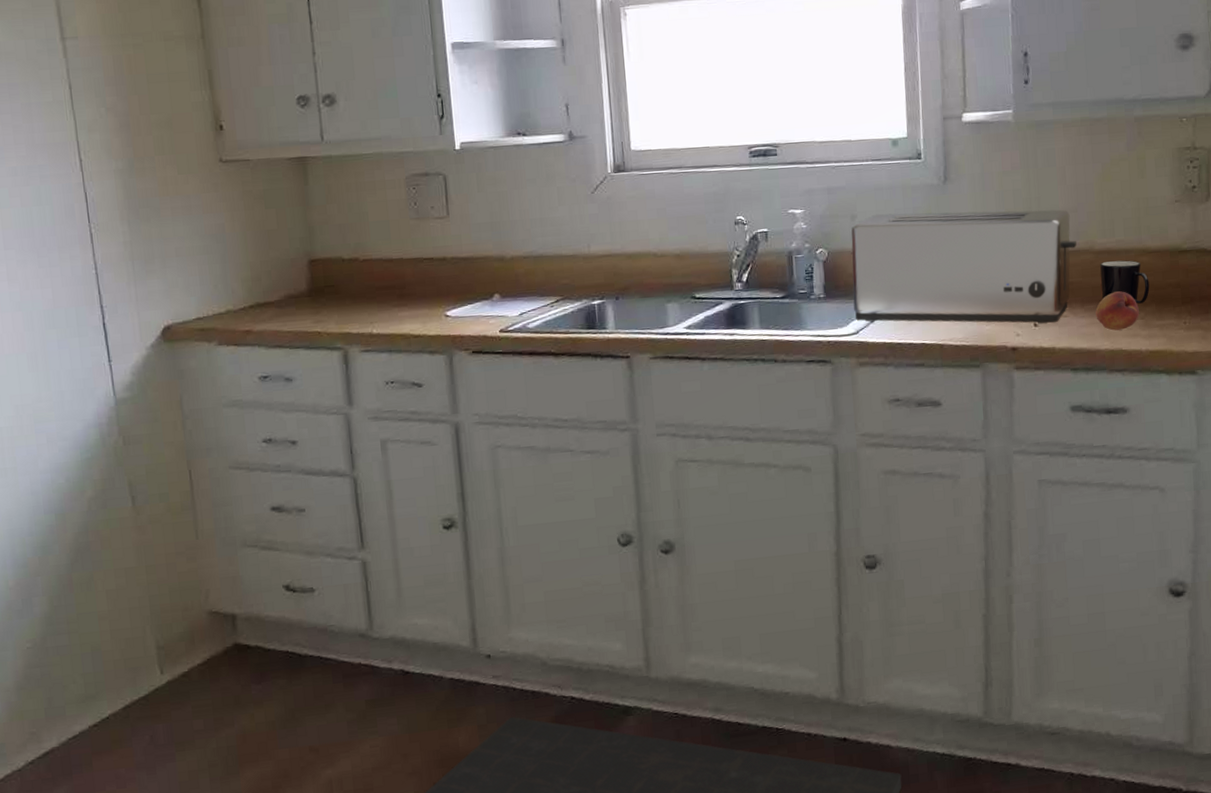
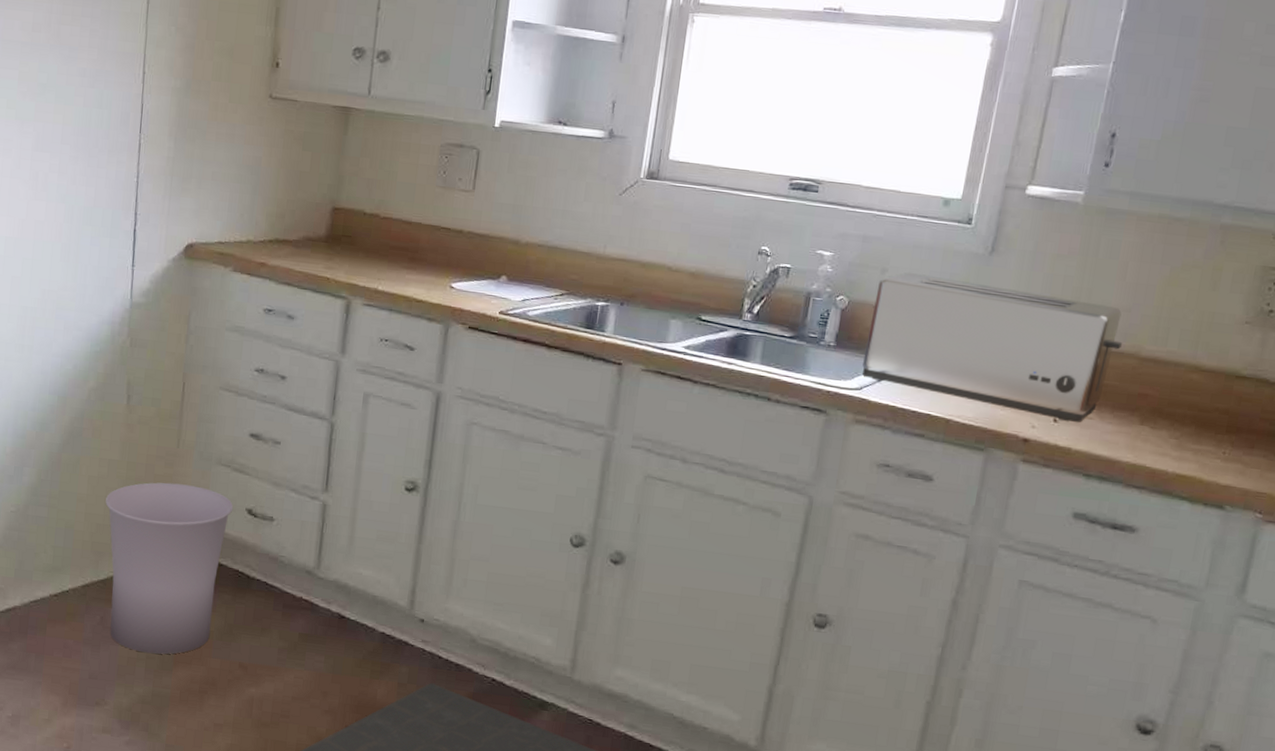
waste bin: none [130,574,272,763] -> present [105,482,233,655]
fruit: present [1095,291,1139,331] -> none [1124,404,1176,446]
mug: present [1099,260,1150,304] -> none [1137,370,1195,423]

